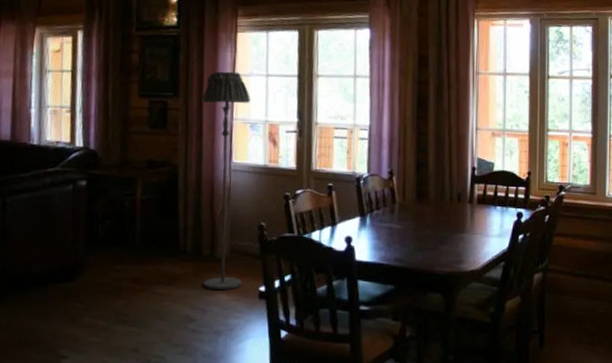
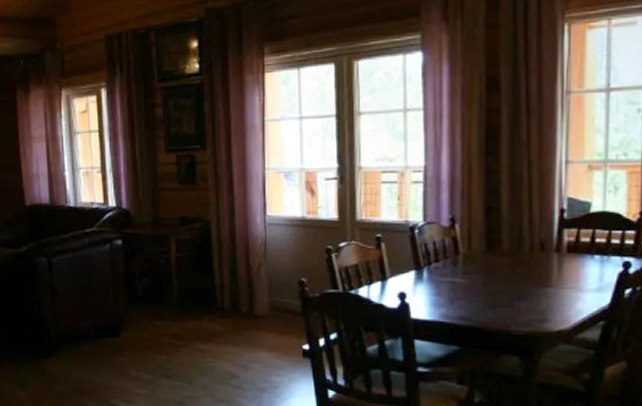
floor lamp: present [202,71,250,290] -> none [230,117,284,347]

